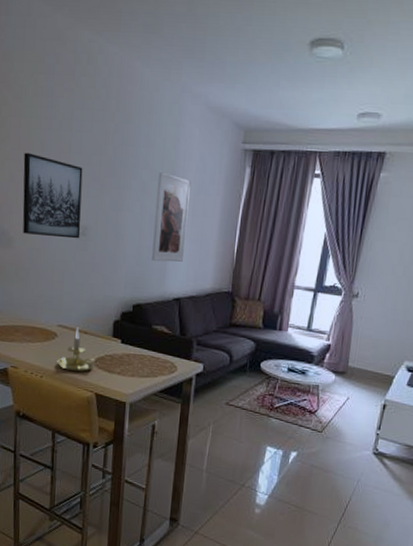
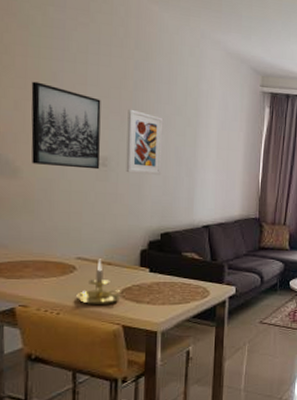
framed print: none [103,175,140,245] -> present [126,109,164,175]
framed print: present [152,171,191,262] -> none [178,106,214,192]

